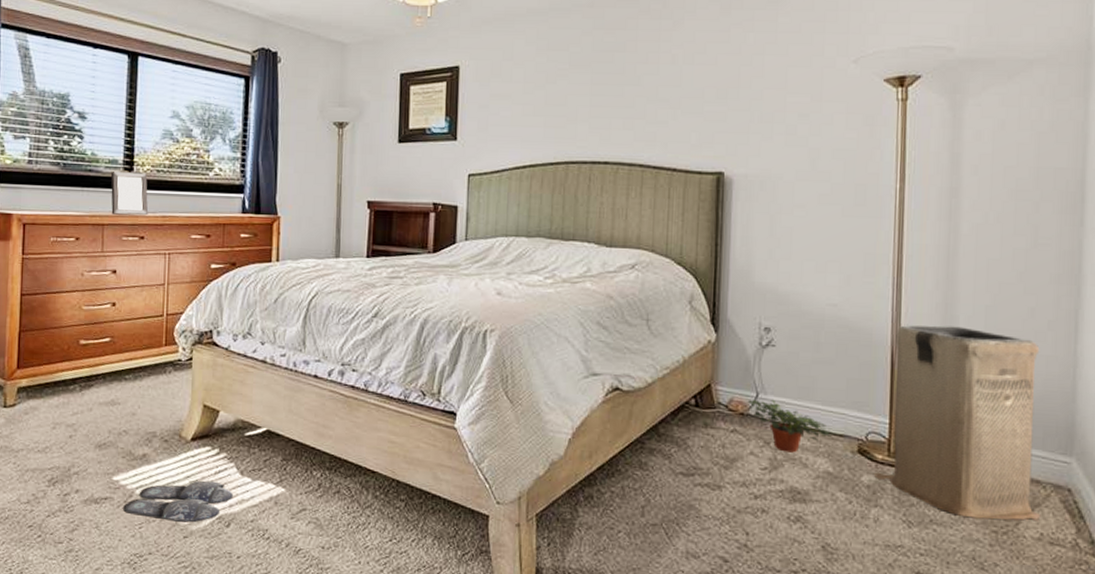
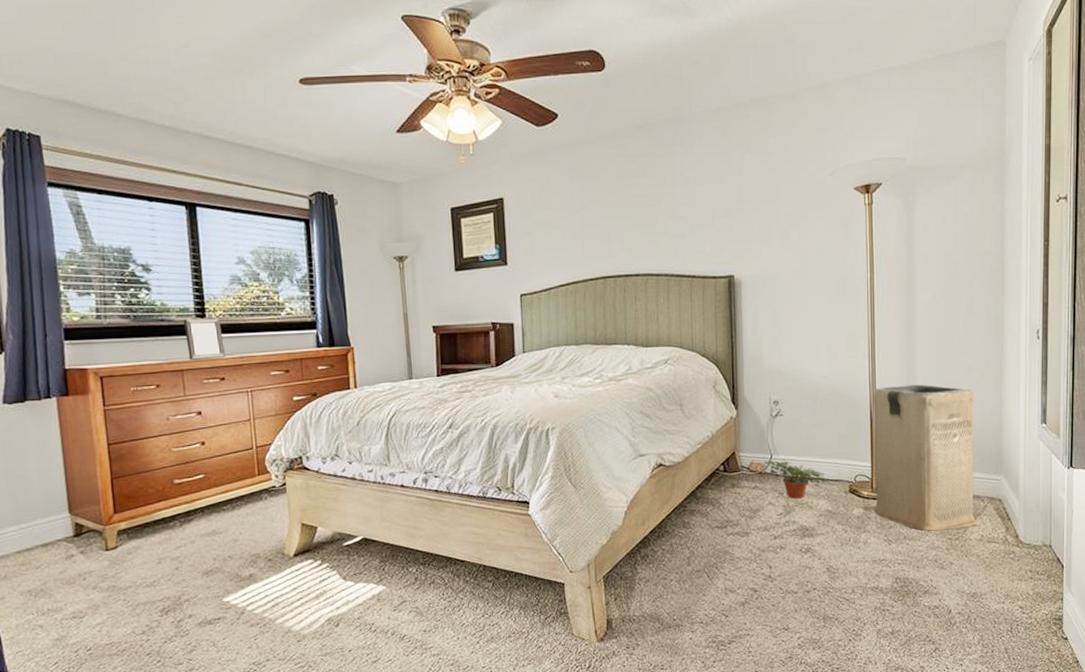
slippers: present [123,480,233,523] -> none [237,589,339,629]

